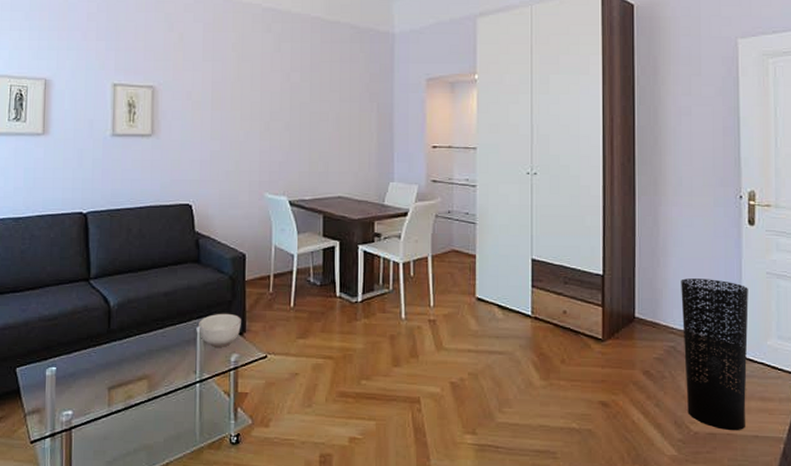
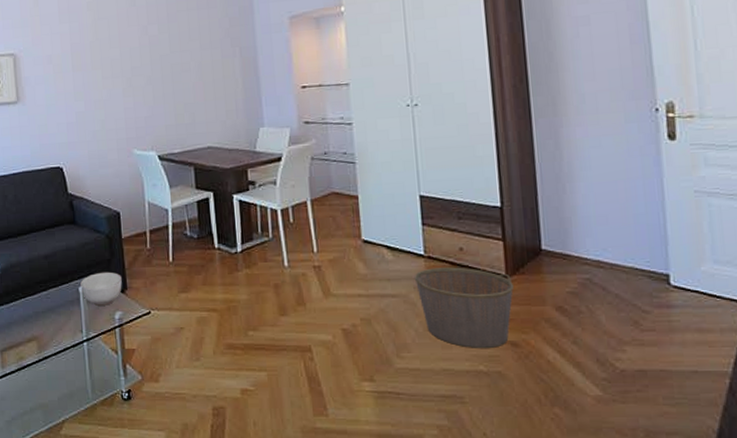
basket: none [520,328,609,407] -> present [414,267,515,348]
umbrella stand: present [681,278,749,430] -> none [592,202,681,366]

